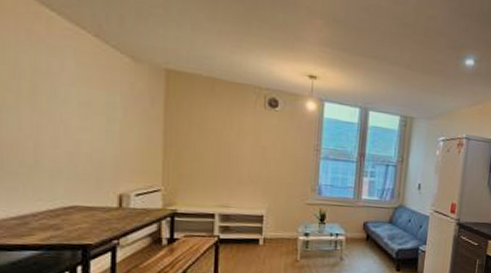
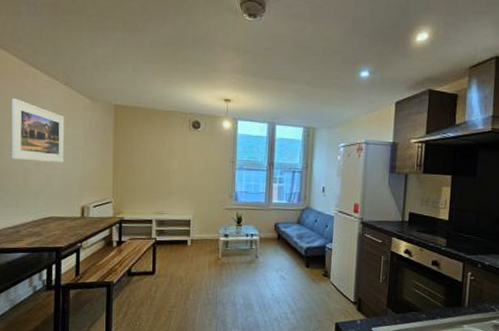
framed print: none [13,46,95,137] -> present [11,98,65,163]

